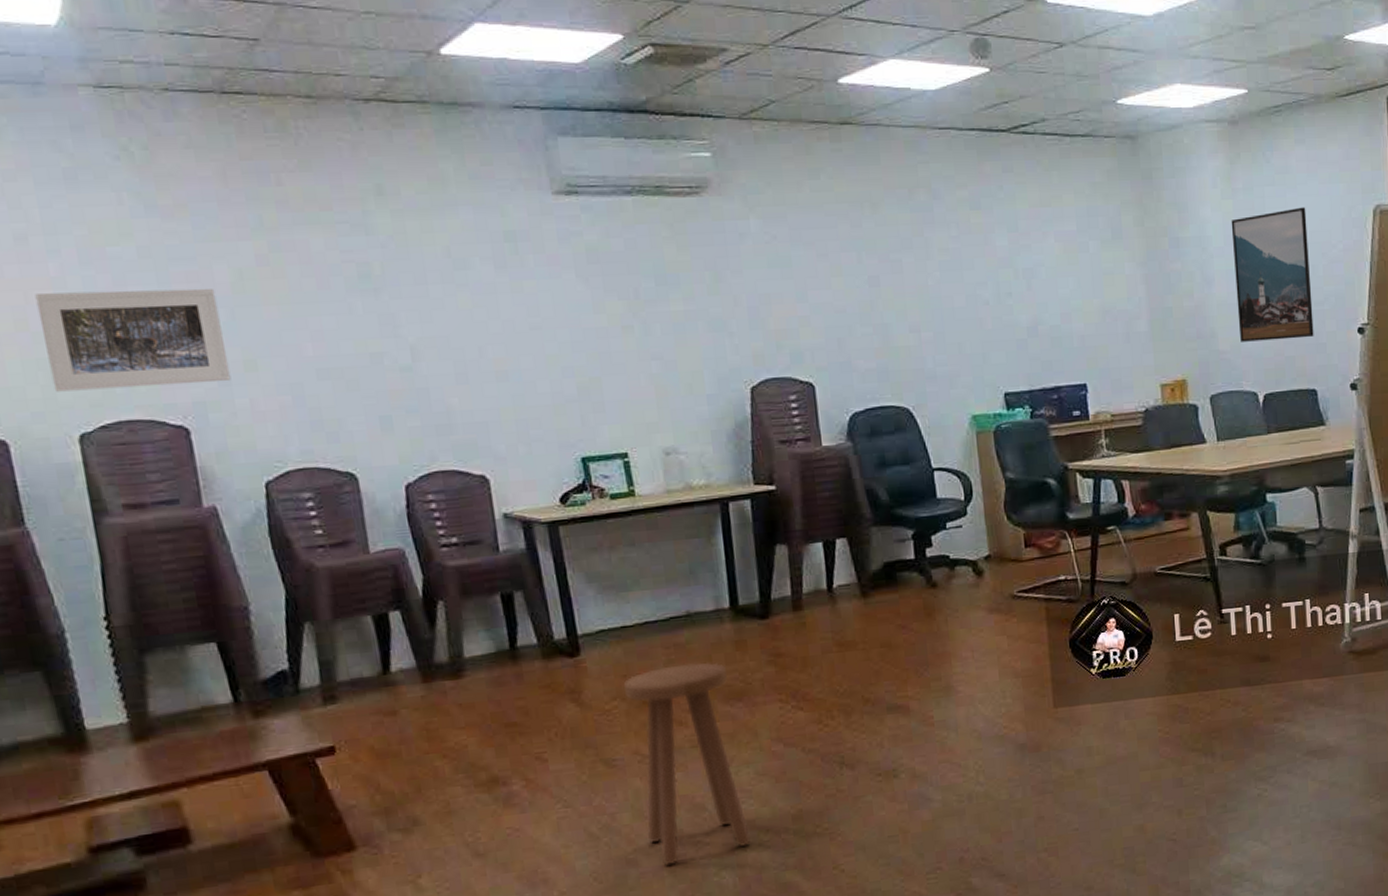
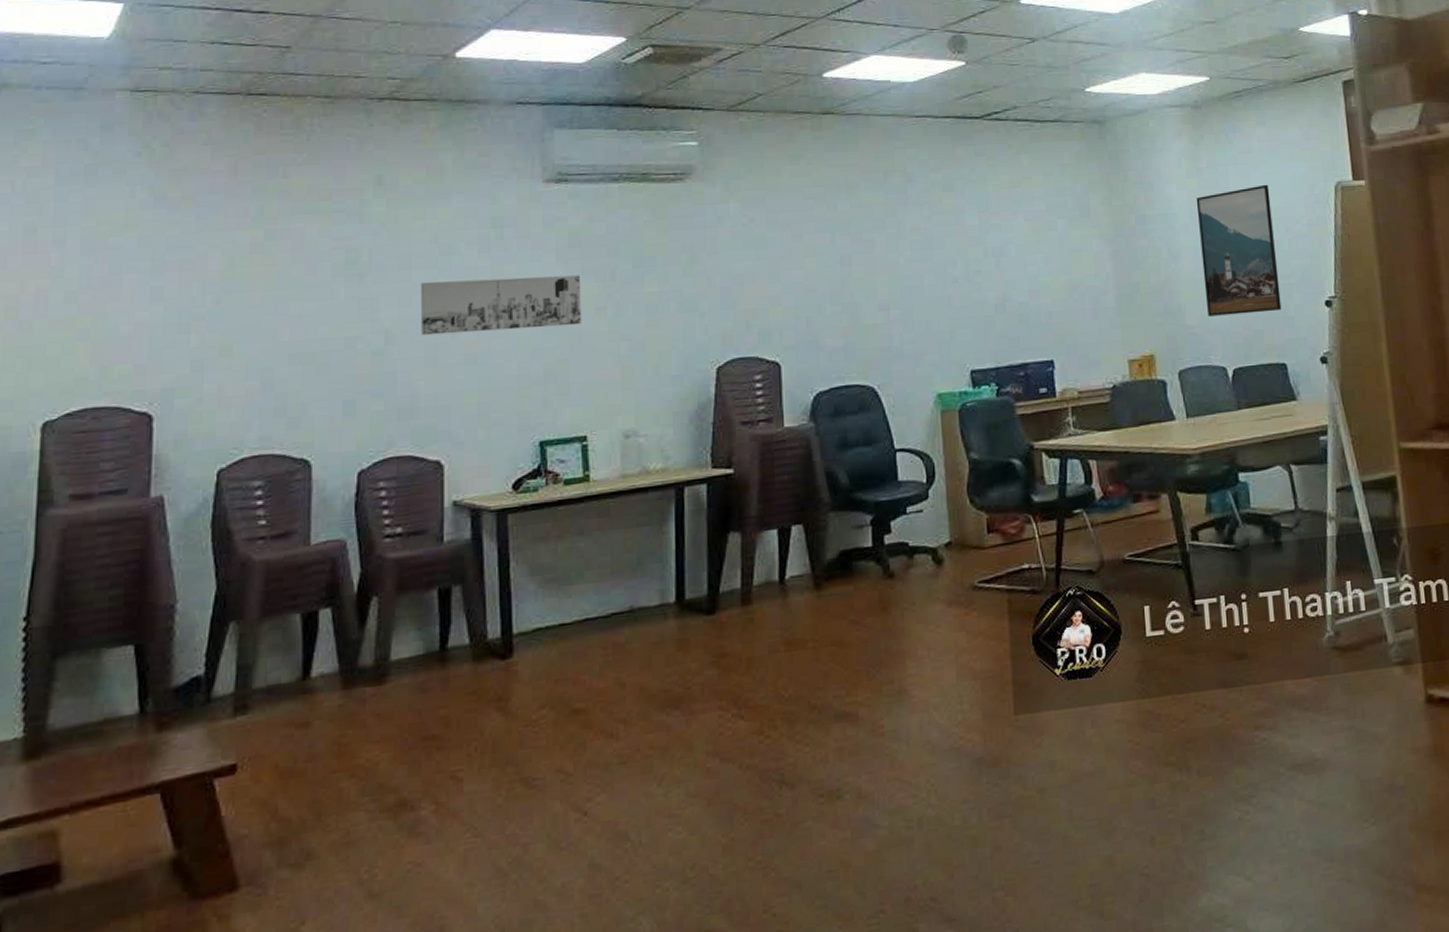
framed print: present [35,288,231,392] -> none [28,275,205,380]
wall art: none [439,292,610,353] -> present [420,275,582,336]
stool: present [623,662,752,866] -> none [554,663,676,909]

